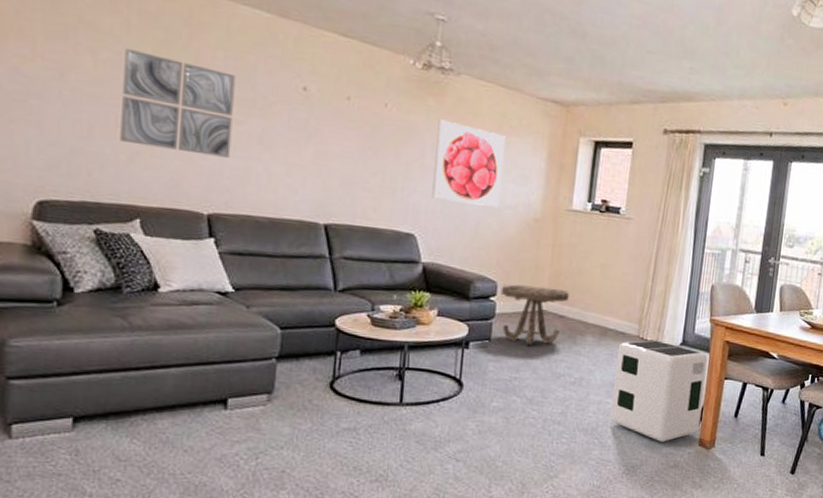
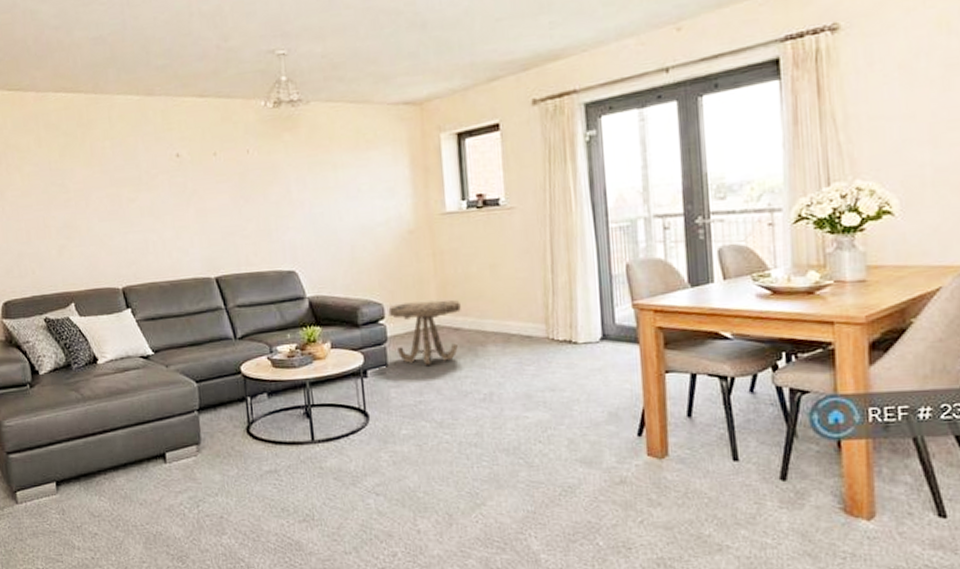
wall art: present [120,47,236,158] -> none [40,158,130,239]
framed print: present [432,119,505,207] -> none [297,151,370,231]
air purifier: present [610,340,708,442] -> none [526,338,644,455]

